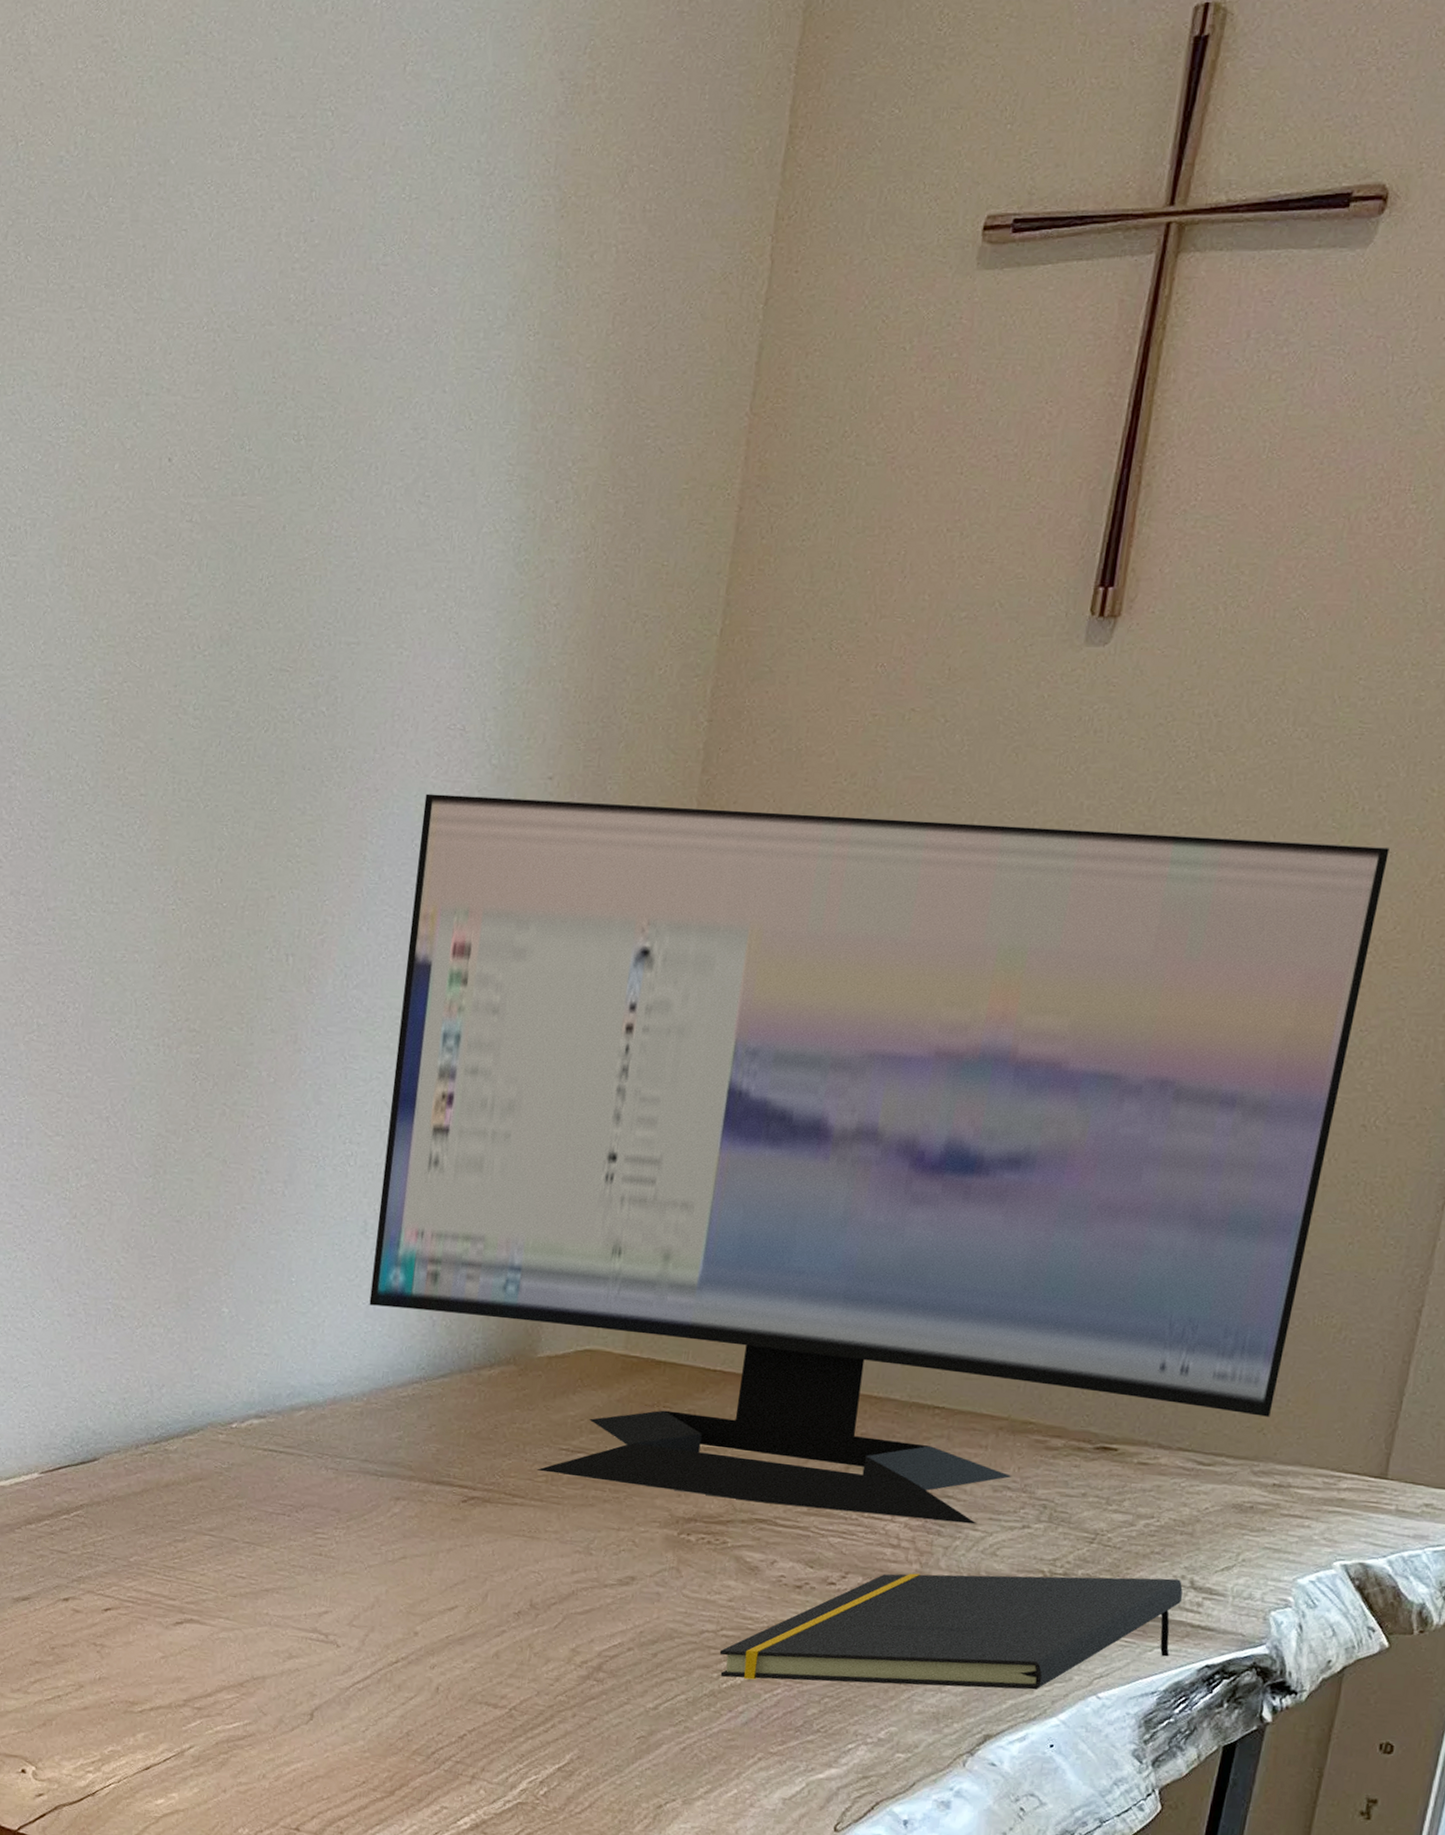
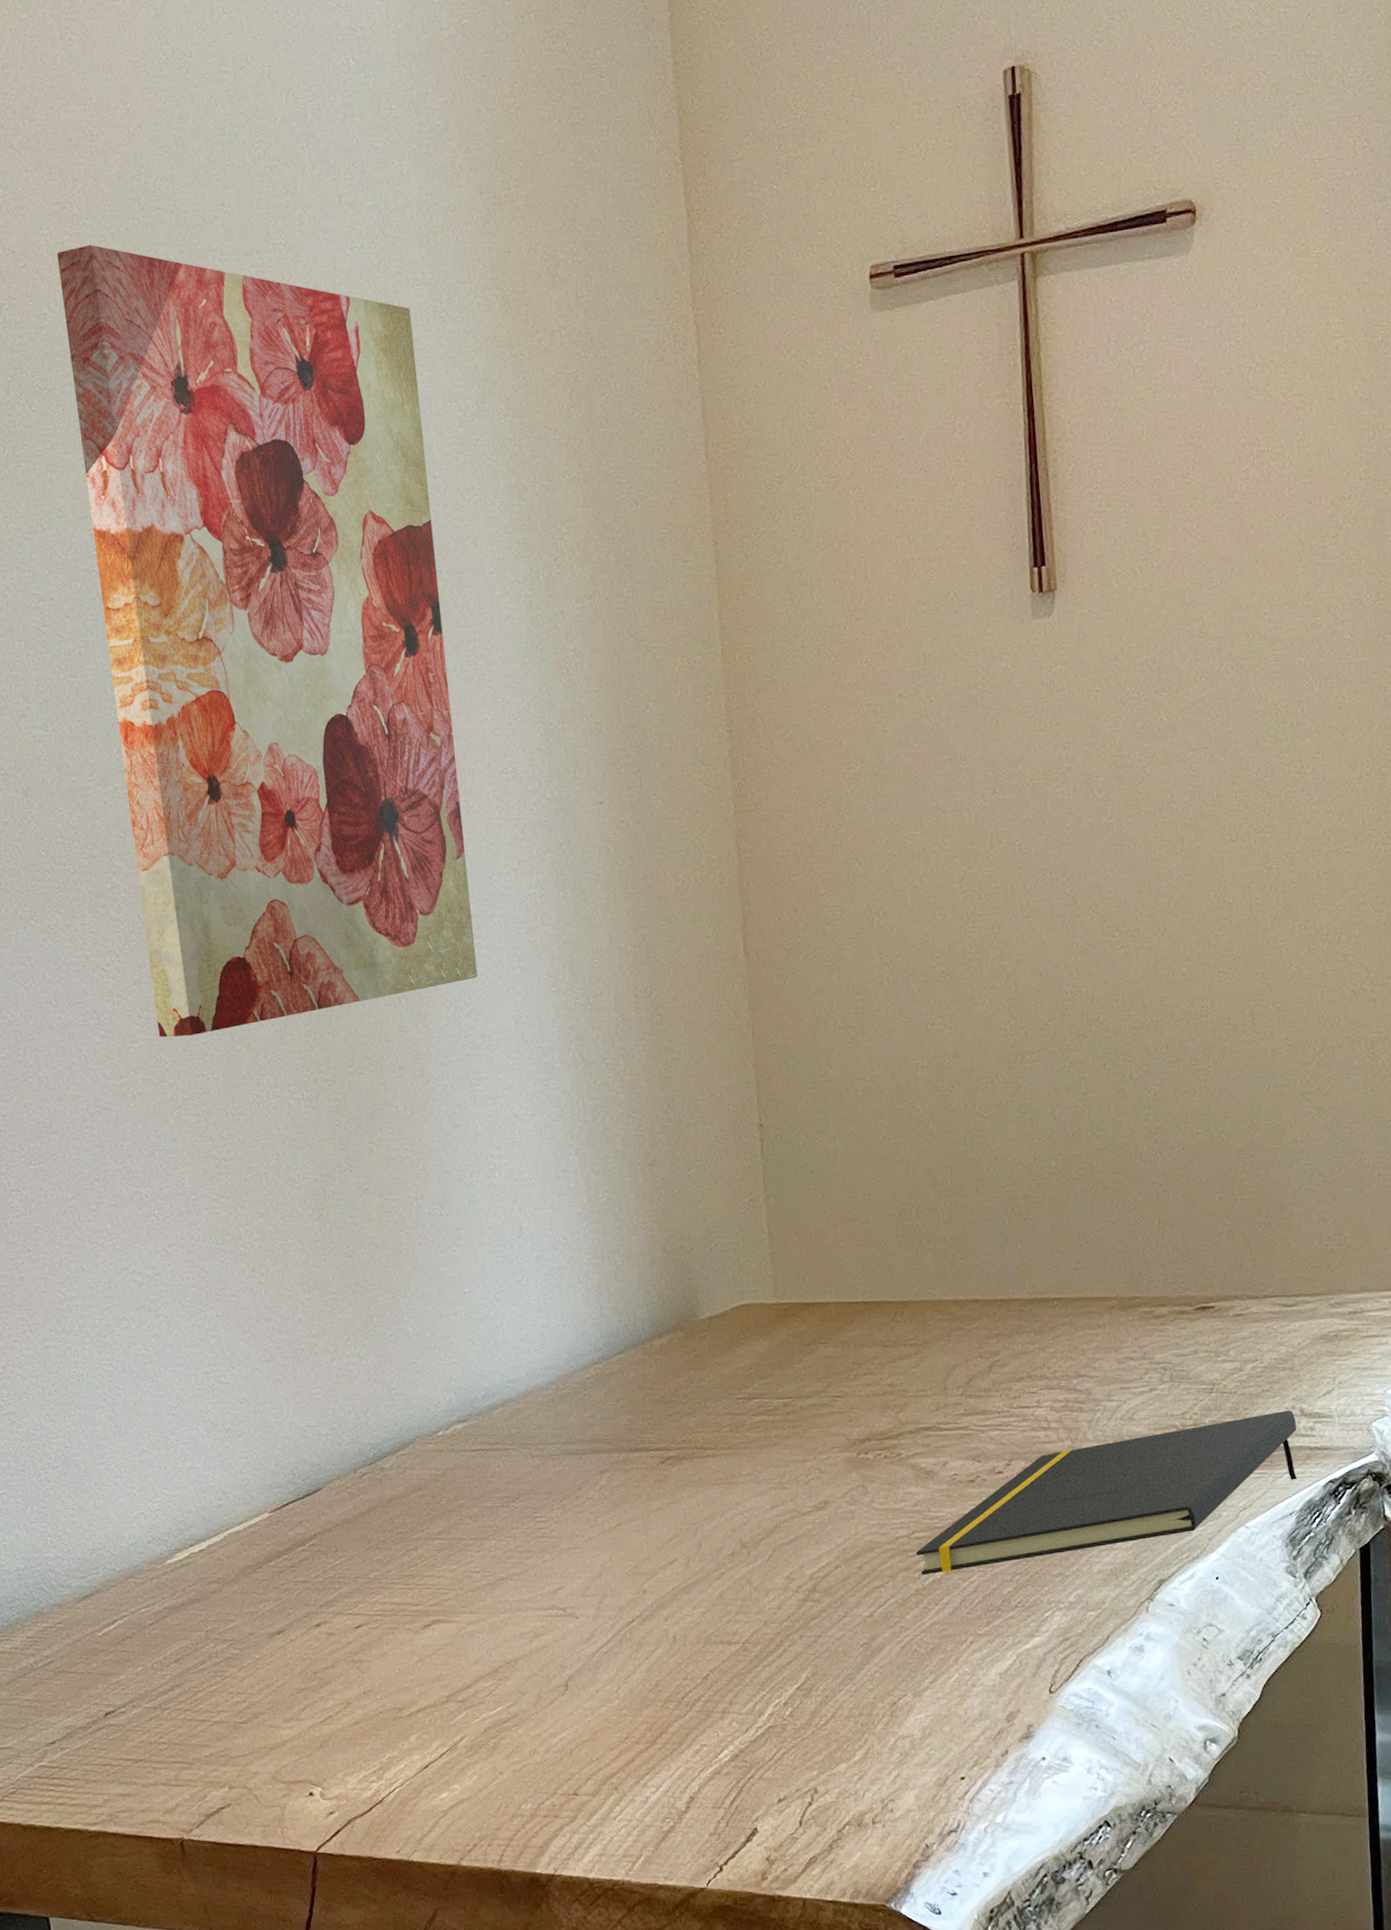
wall art: none [26,86,456,960] -> present [57,244,478,1038]
computer monitor: present [369,793,1390,1525] -> none [493,752,1334,1422]

